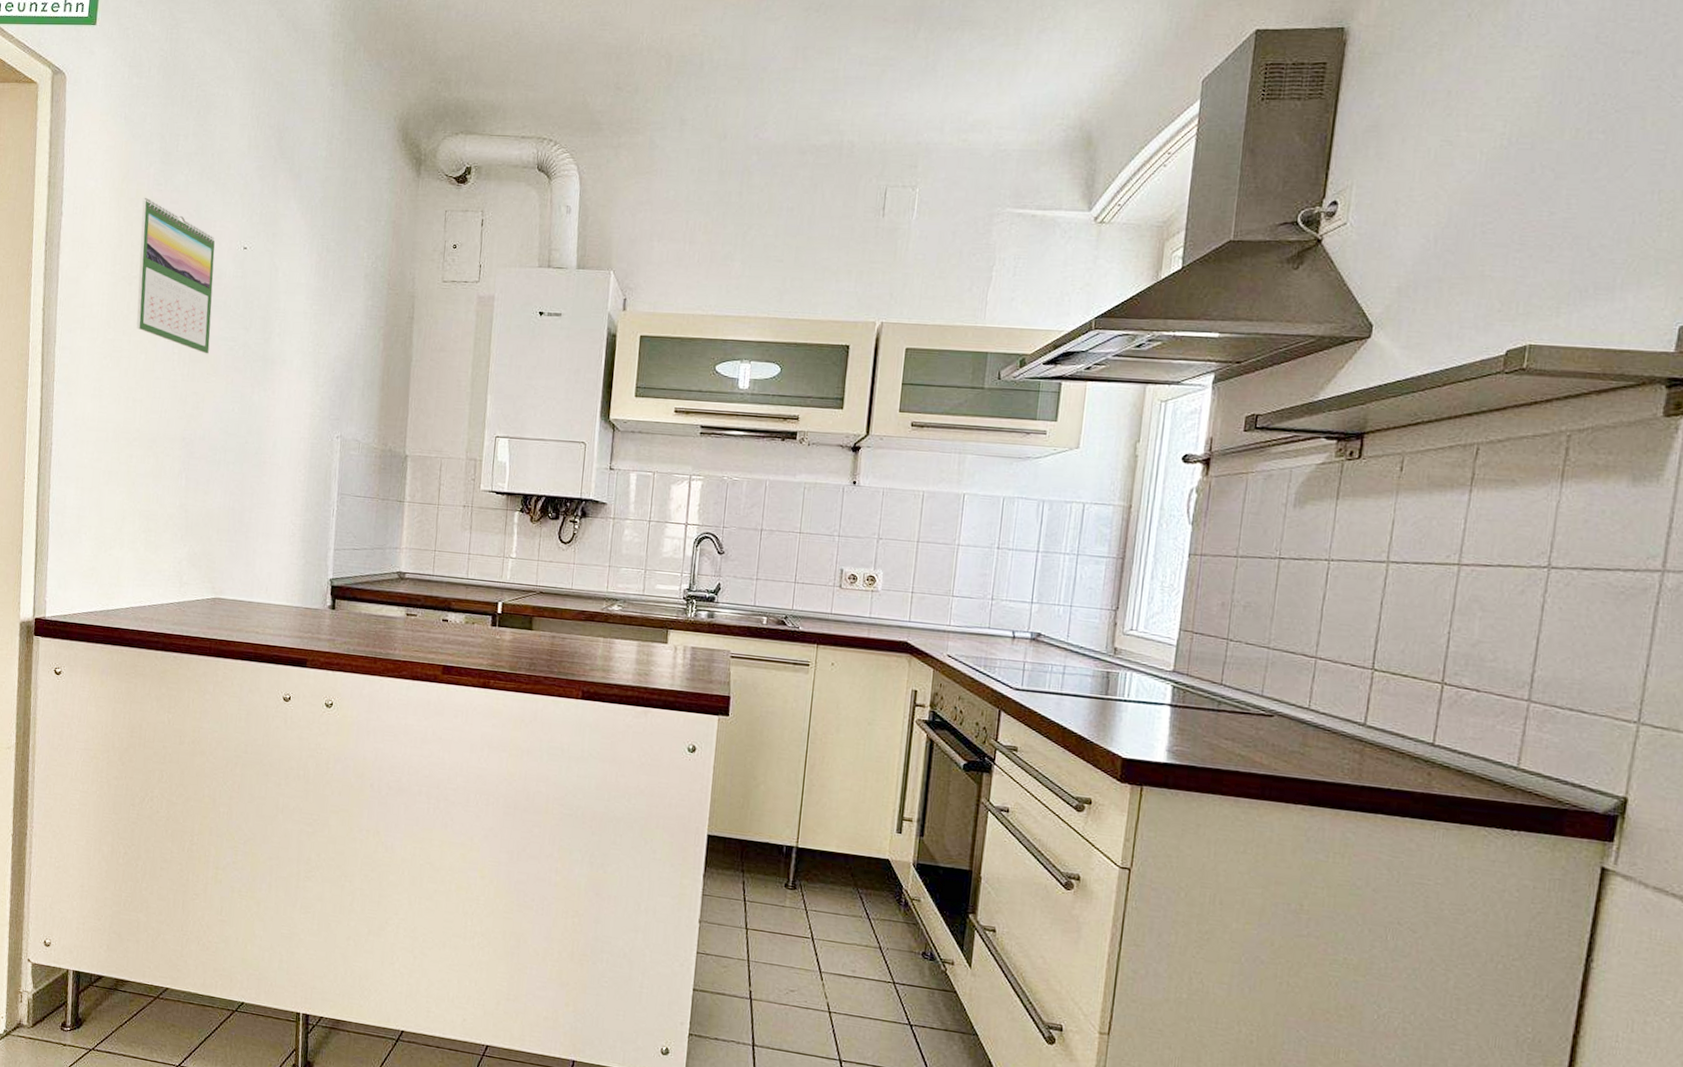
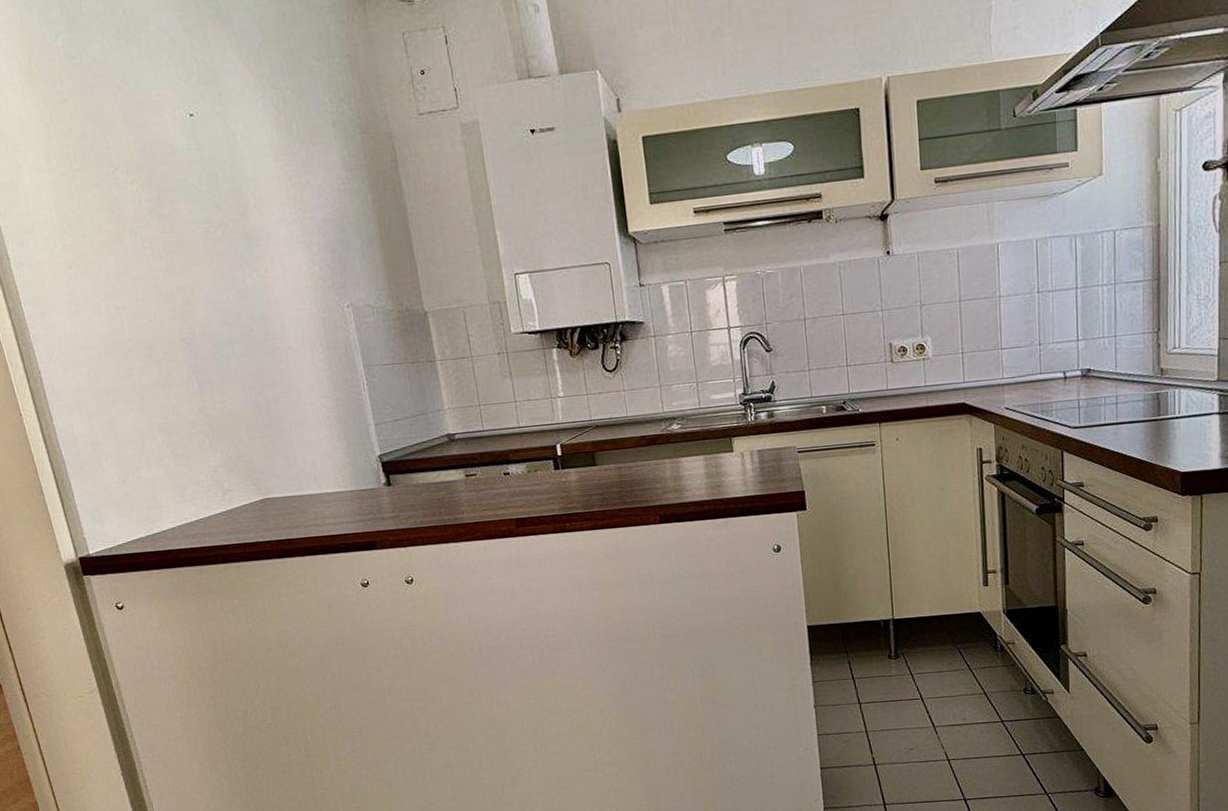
calendar: present [136,197,215,354] -> none [59,75,184,243]

